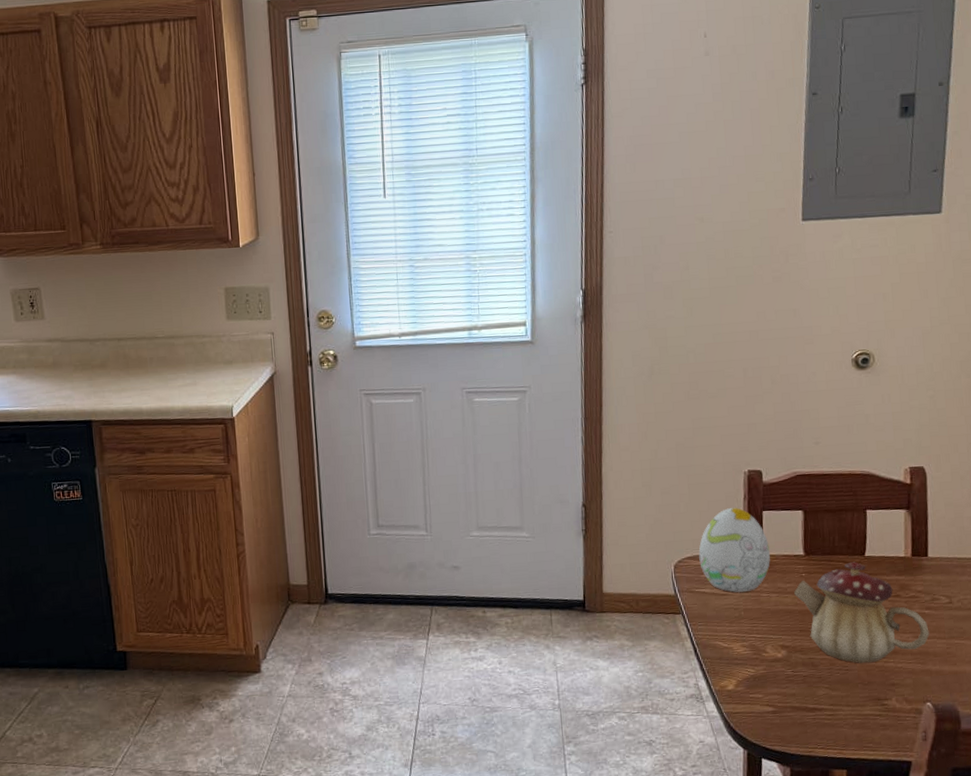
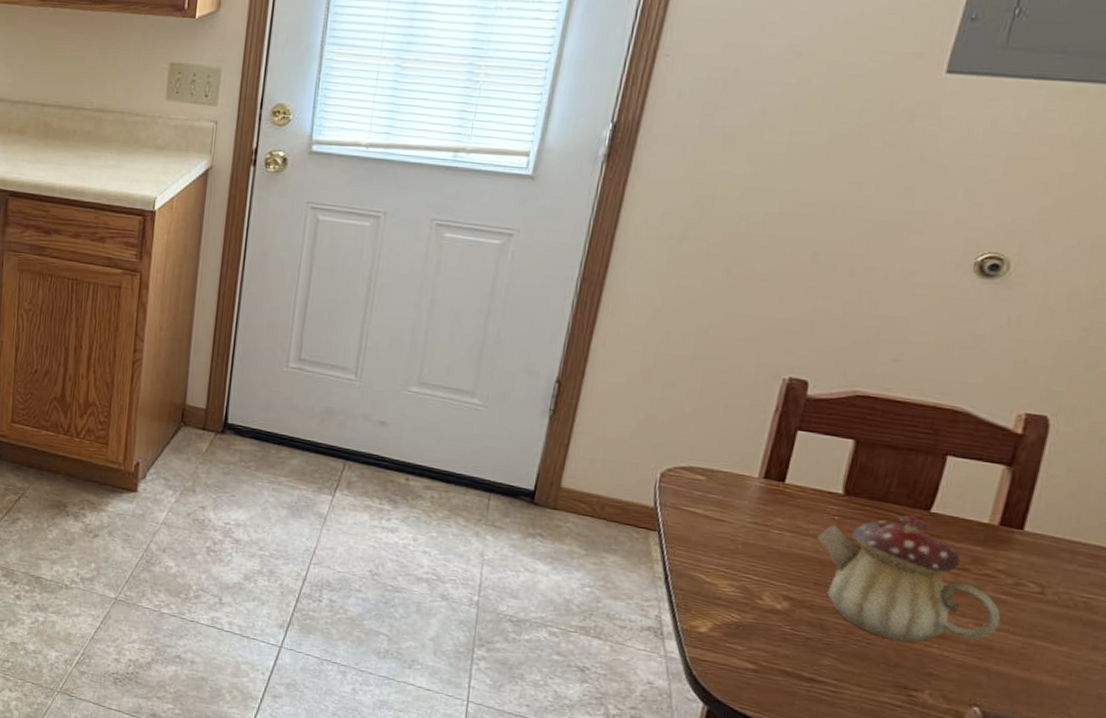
decorative egg: present [698,507,770,592] -> none [695,418,797,523]

